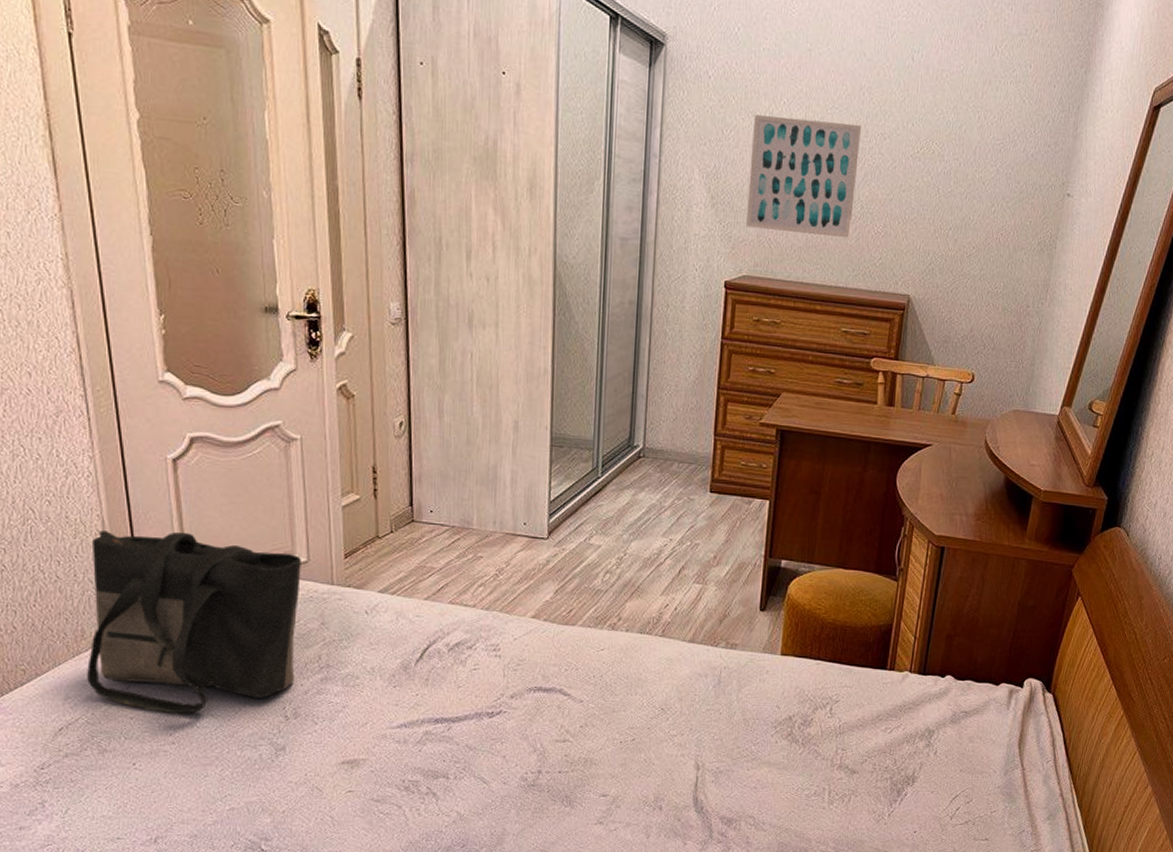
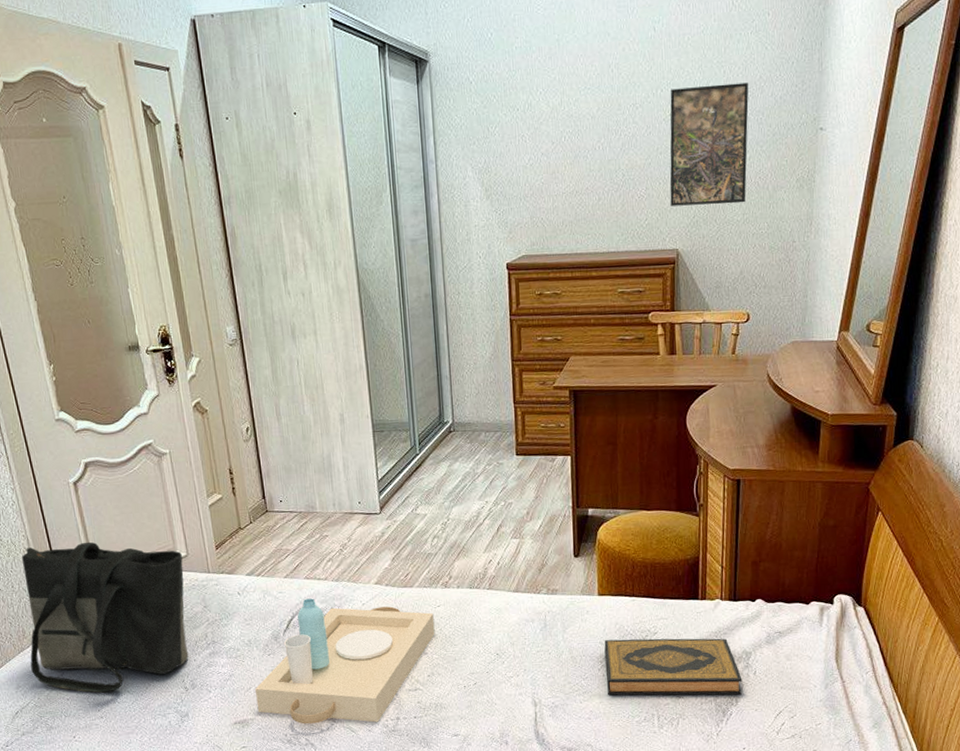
serving tray: none [372,626,596,774] -> present [255,598,435,724]
wall art: present [746,115,861,239] -> none [515,99,616,211]
hardback book: none [778,704,922,775] -> present [604,638,742,696]
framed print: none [907,125,1003,258] -> present [669,82,749,206]

